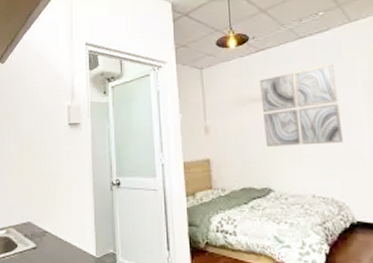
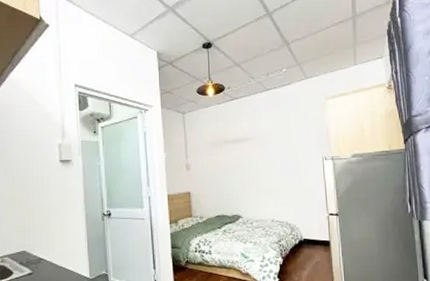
wall art: present [260,64,344,147] -> none [233,114,297,181]

